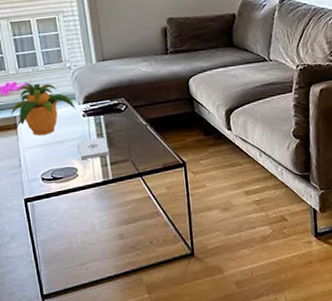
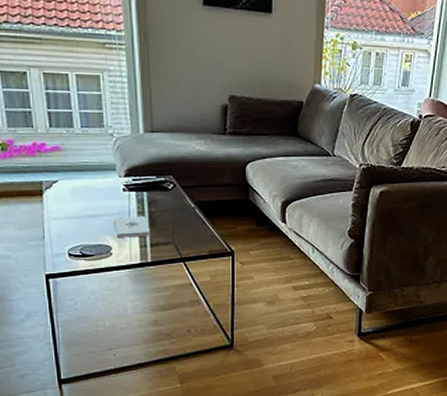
potted plant: present [11,82,76,136] -> none [36,144,115,206]

